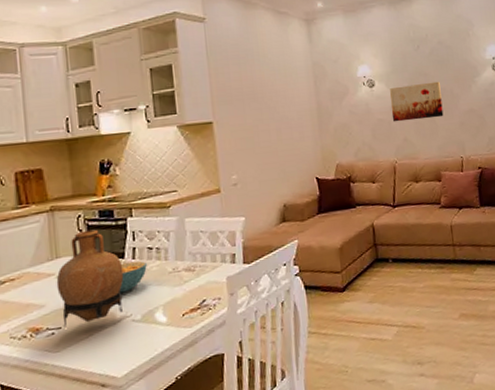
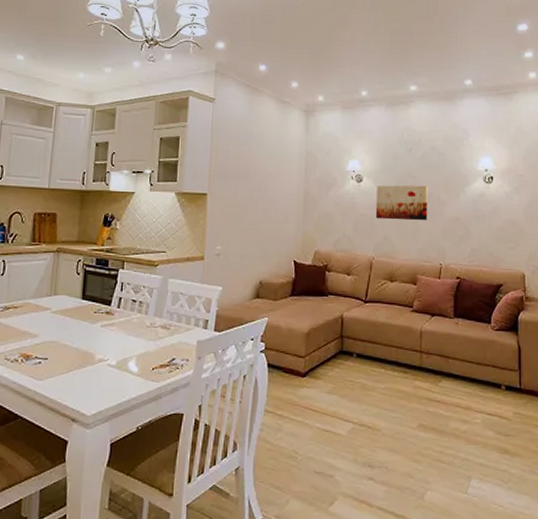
vase: present [56,229,124,328] -> none [49,274,109,360]
cereal bowl: present [119,261,147,293] -> none [101,310,129,337]

